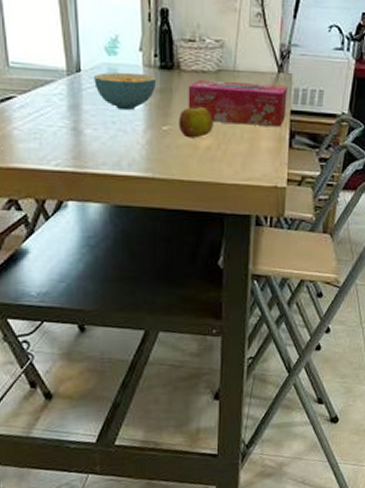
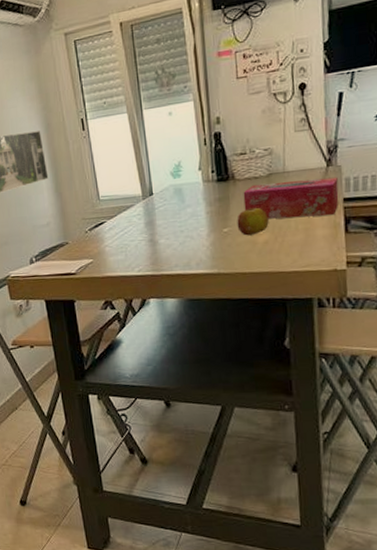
cereal bowl: present [94,72,157,111] -> none [164,188,216,221]

